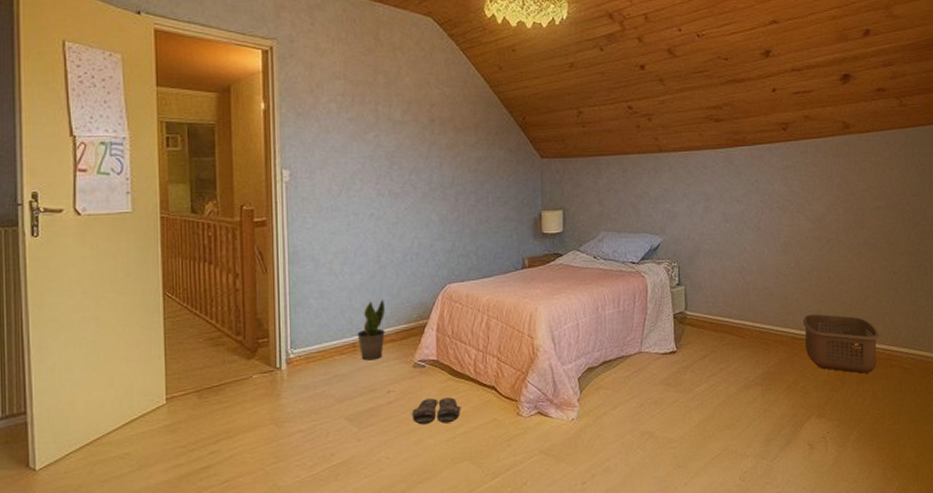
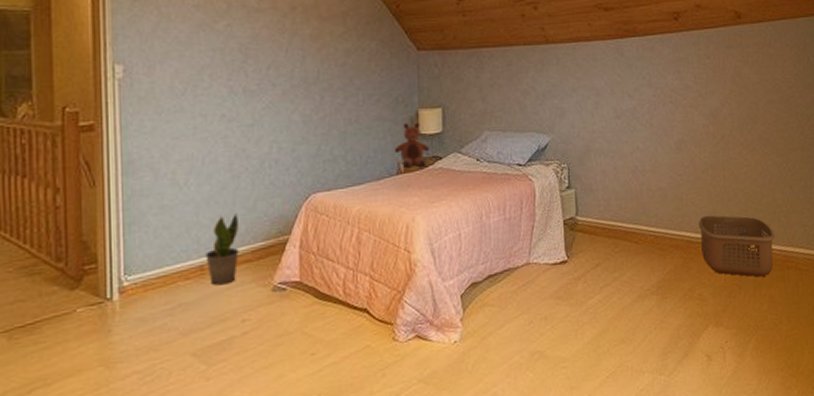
slippers: present [412,397,461,425] -> none [271,323,329,357]
teddy bear: none [520,223,551,264] -> present [395,123,429,168]

